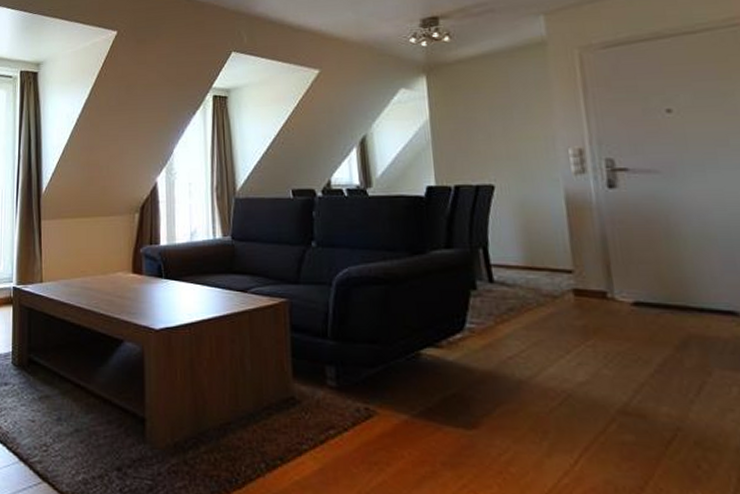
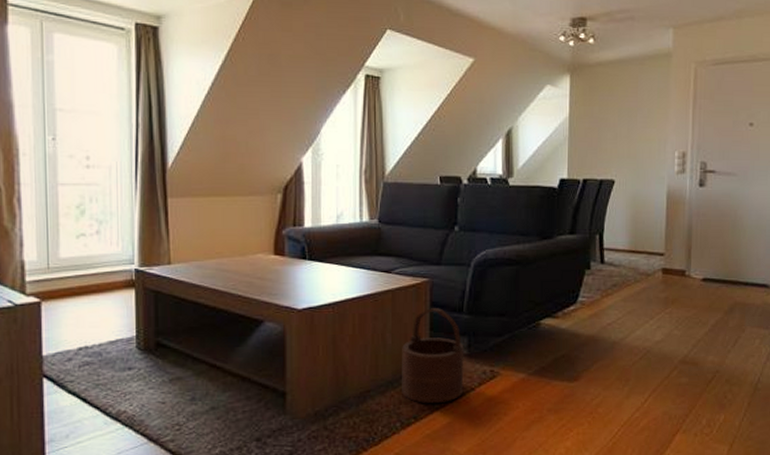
wooden bucket: none [262,332,335,444] -> present [402,308,464,404]

